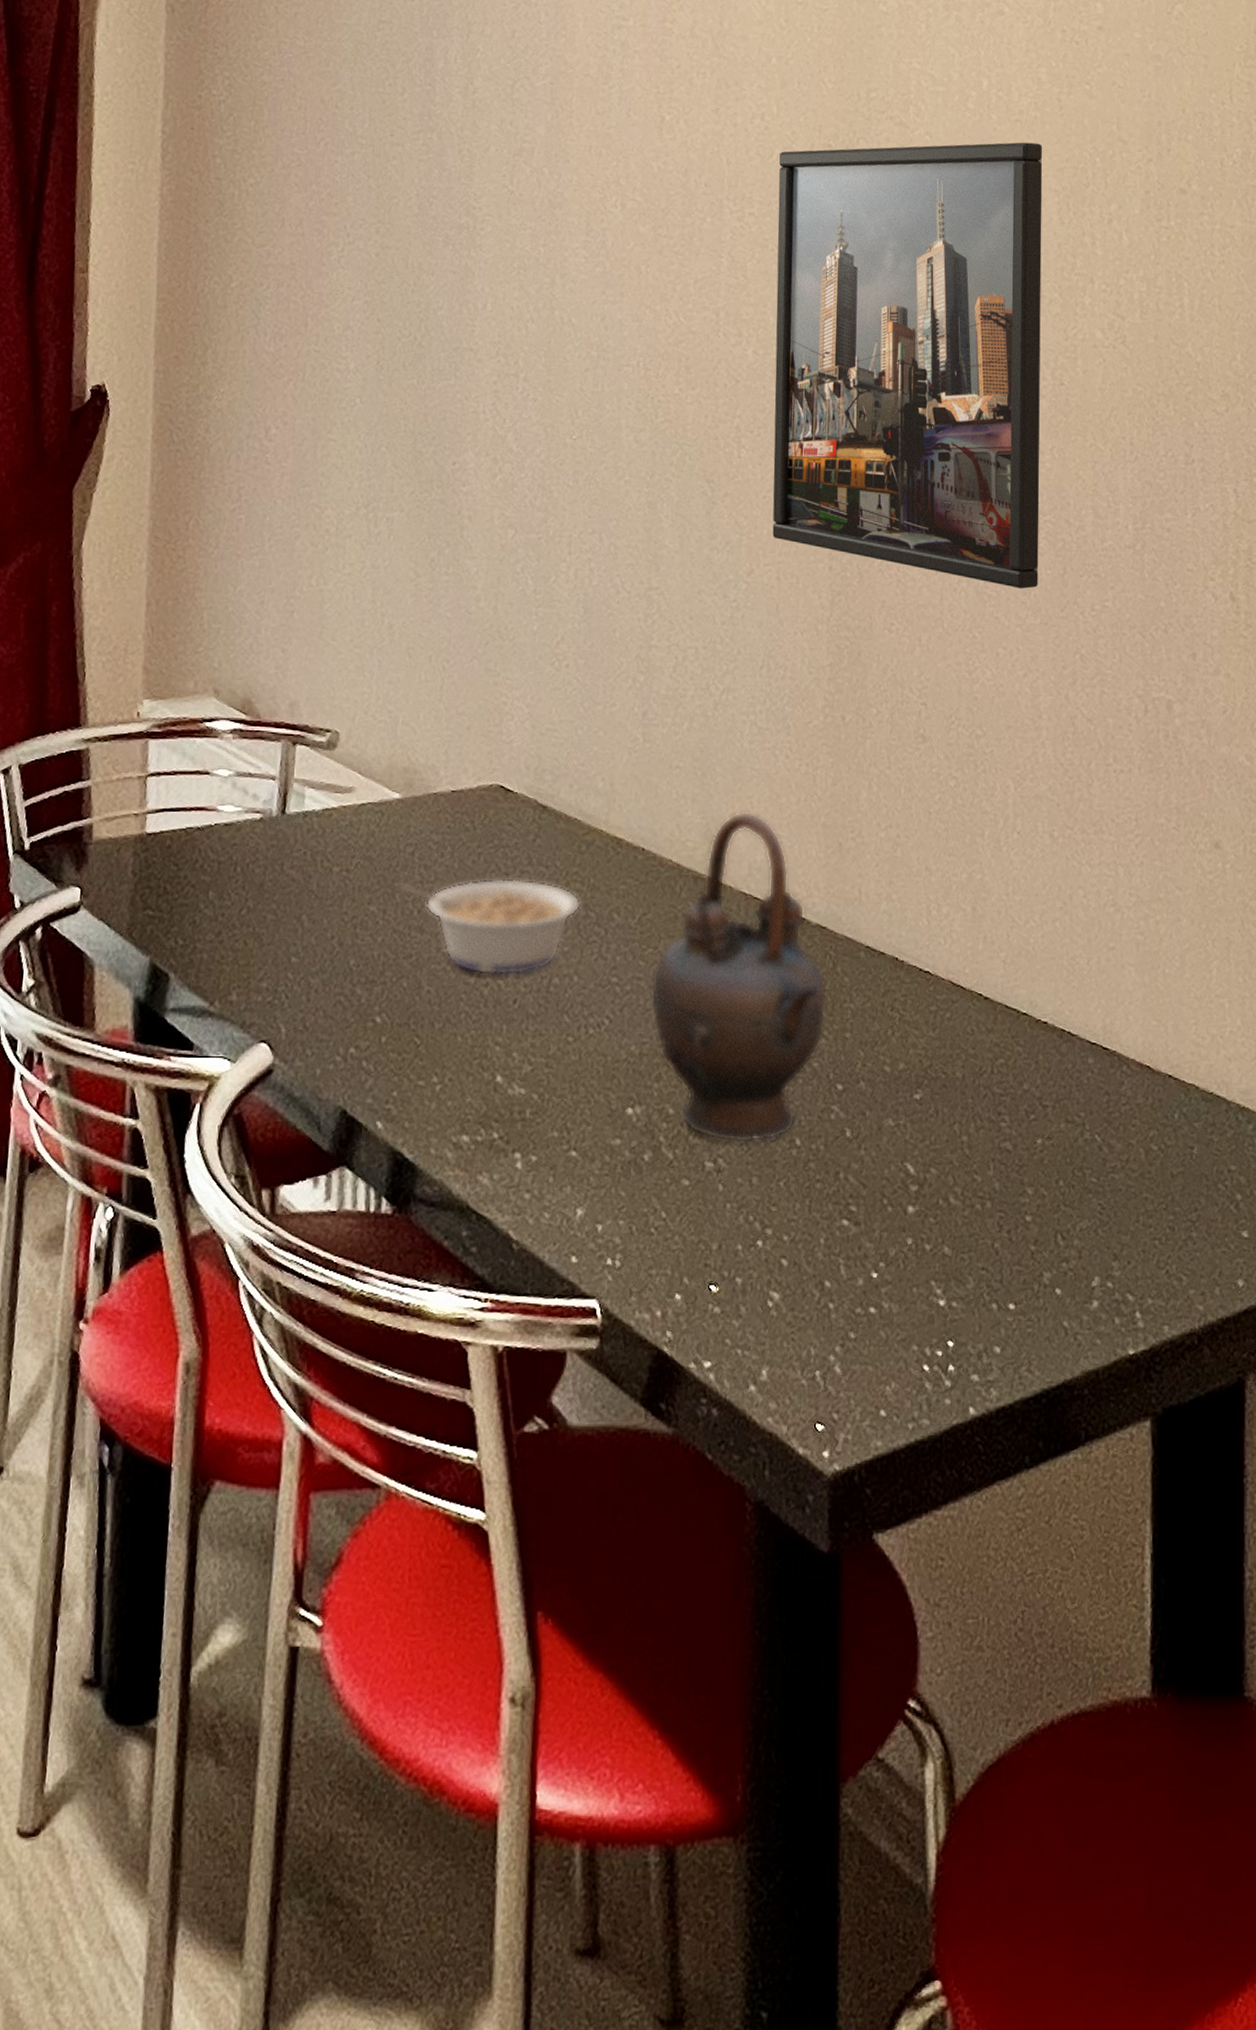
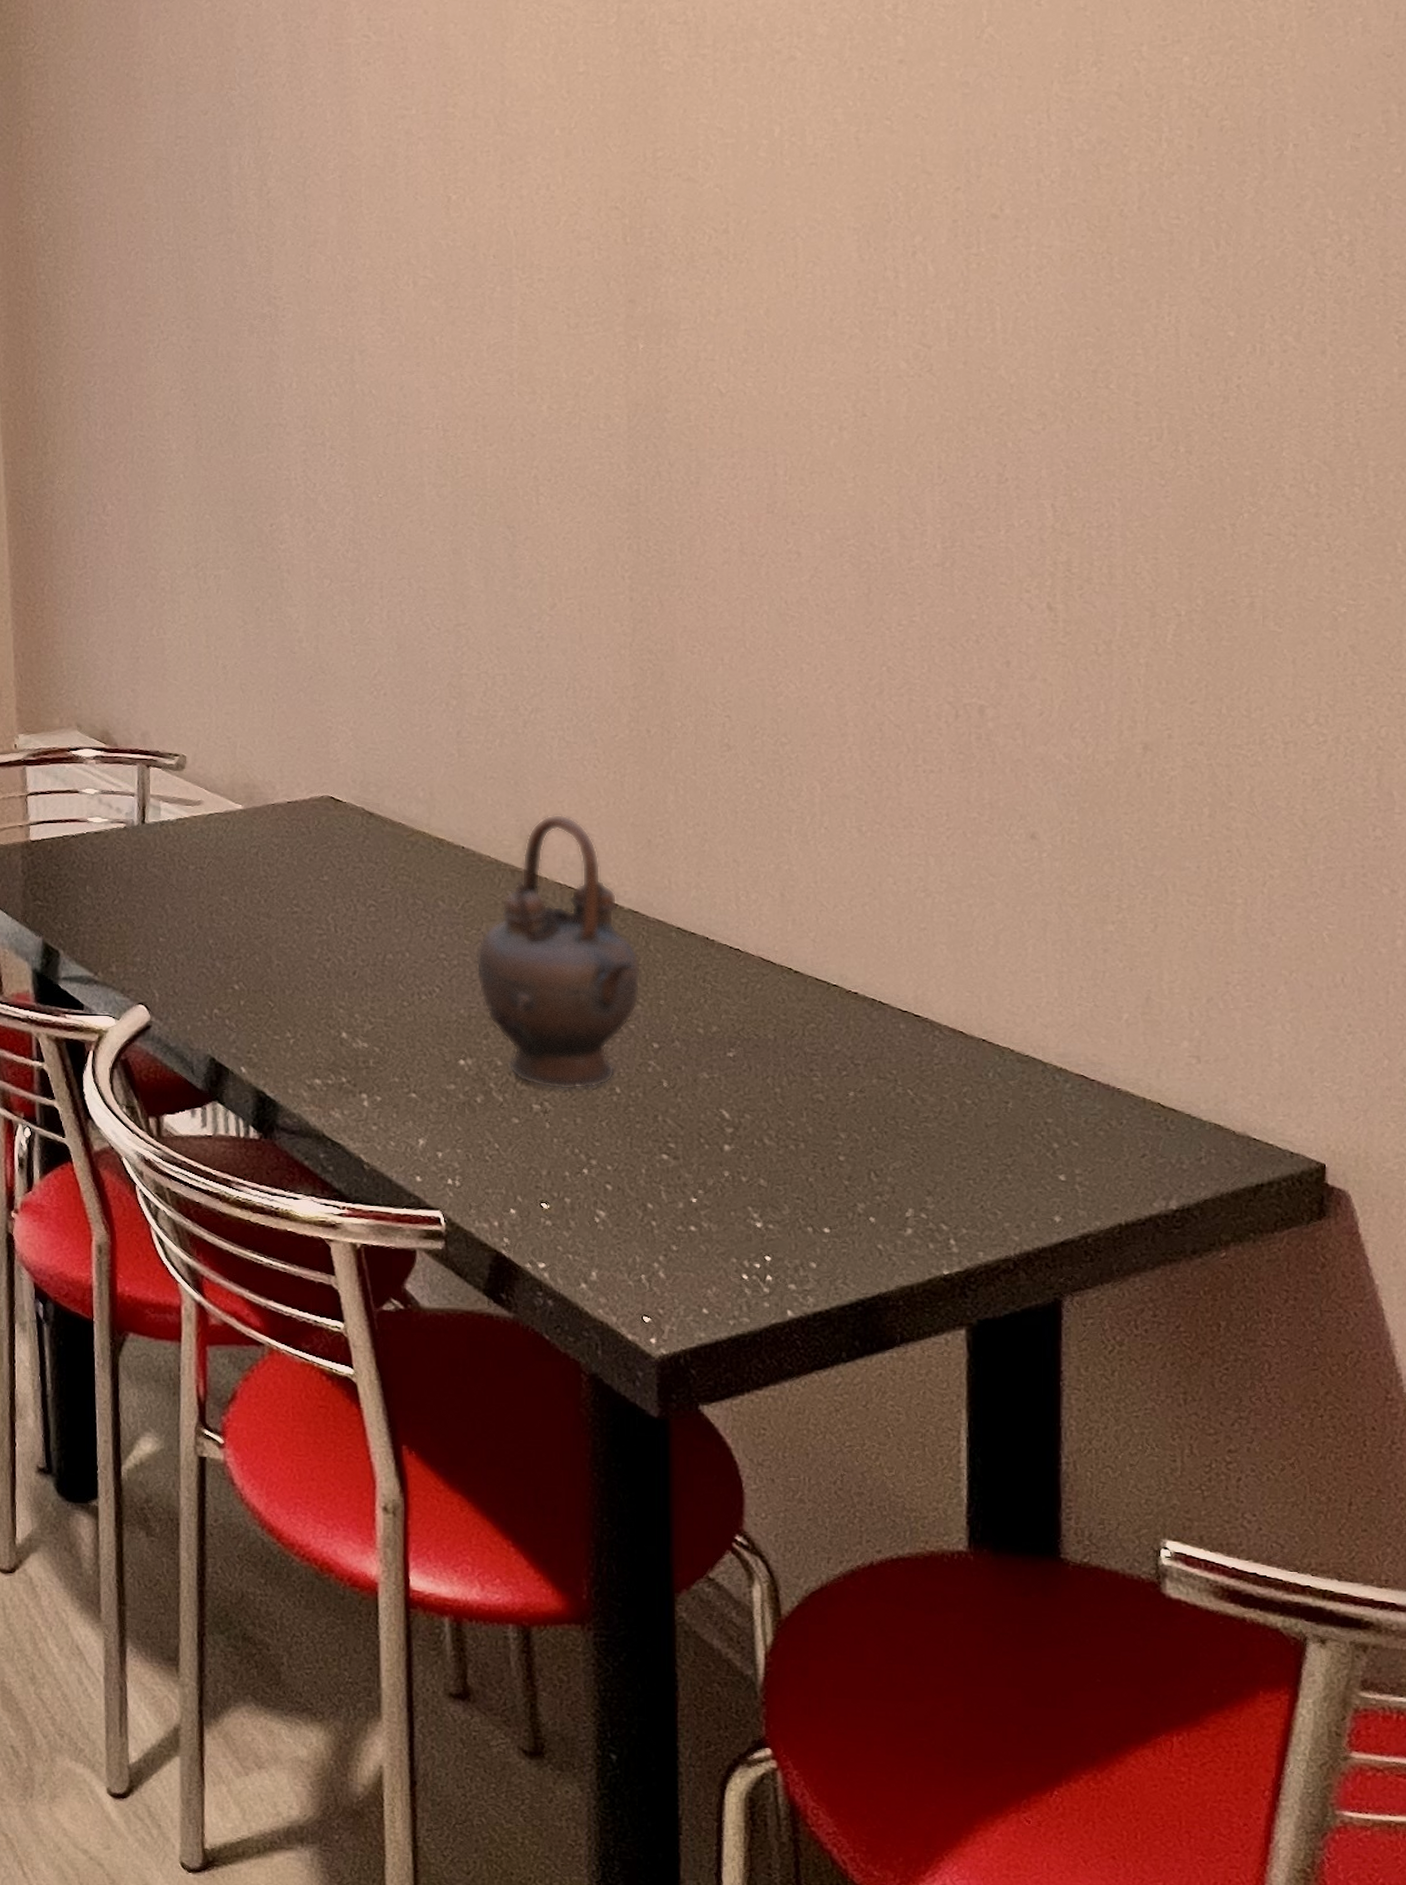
legume: present [397,878,581,975] -> none [245,873,408,952]
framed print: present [772,142,1043,589] -> none [567,184,842,609]

